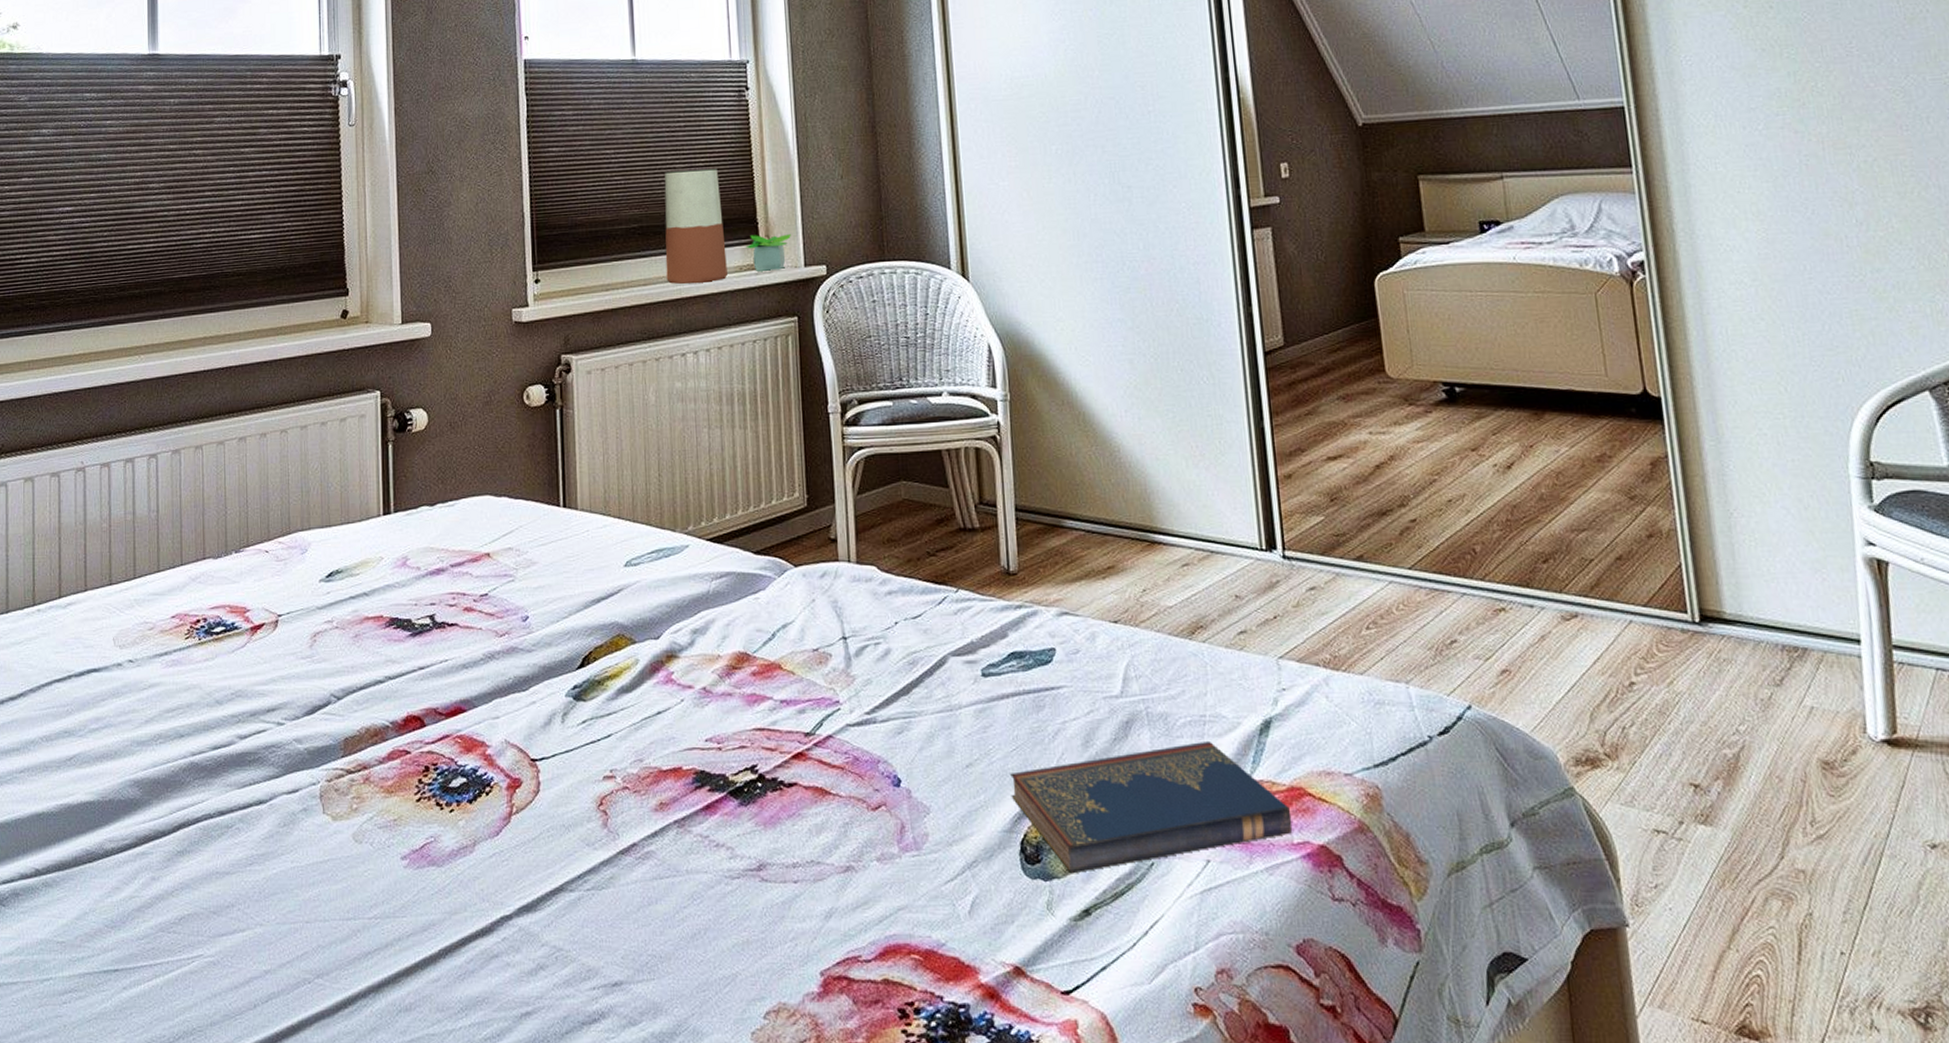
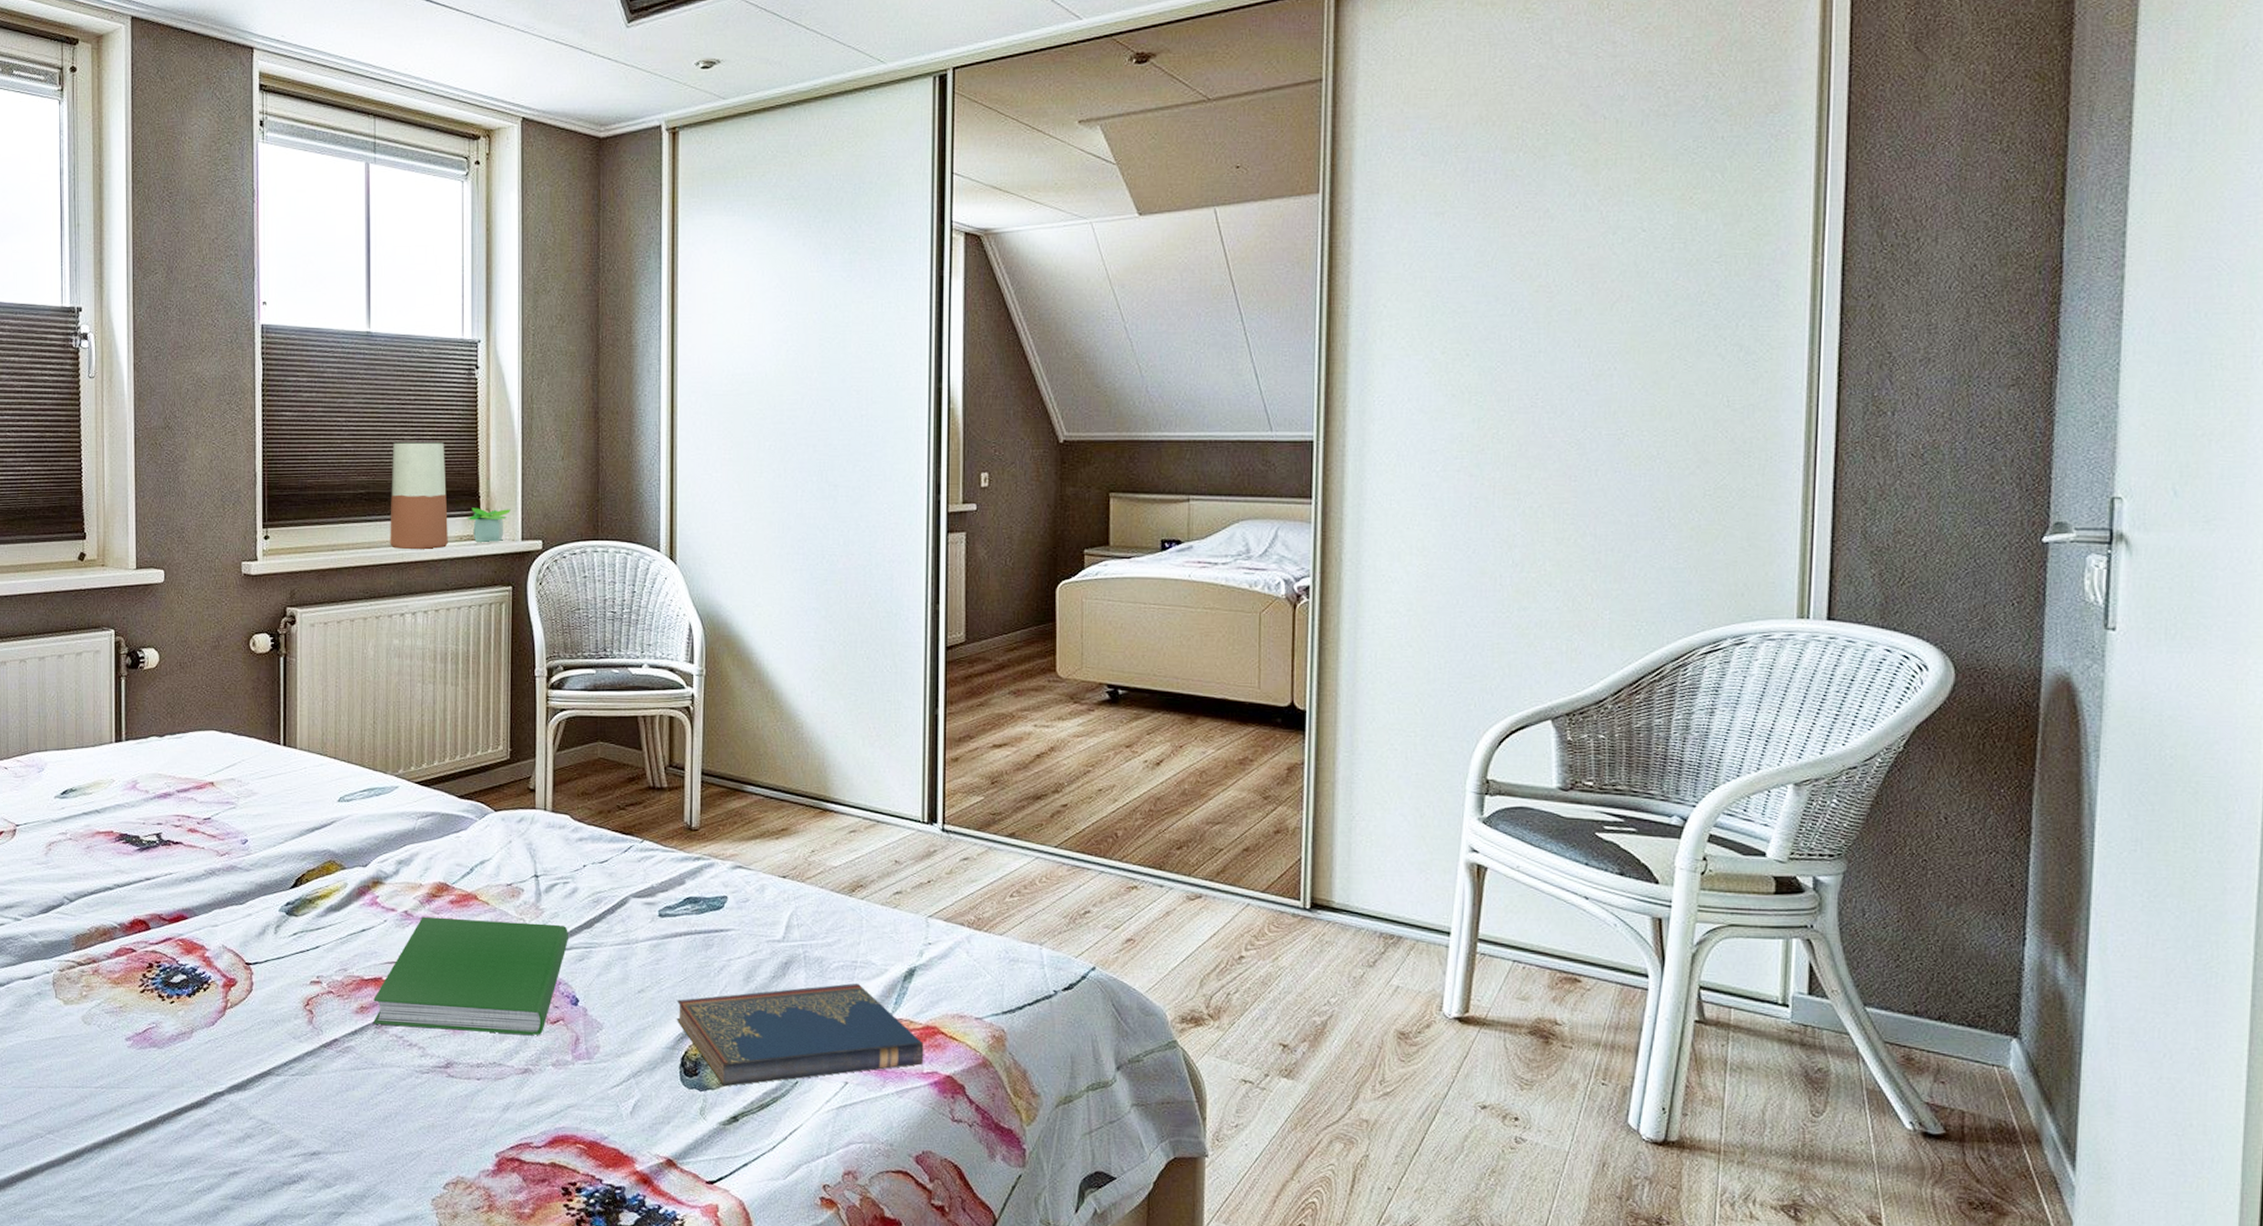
hardcover book: none [674,692,886,825] -> present [373,916,569,1035]

